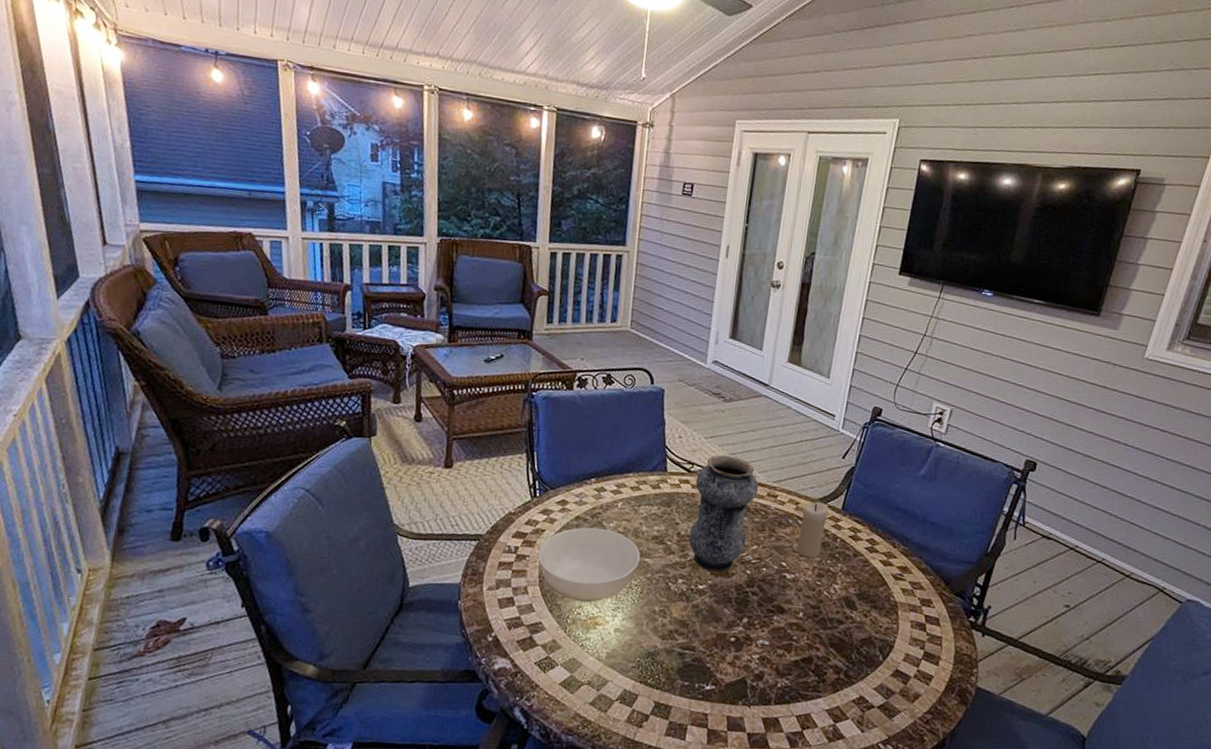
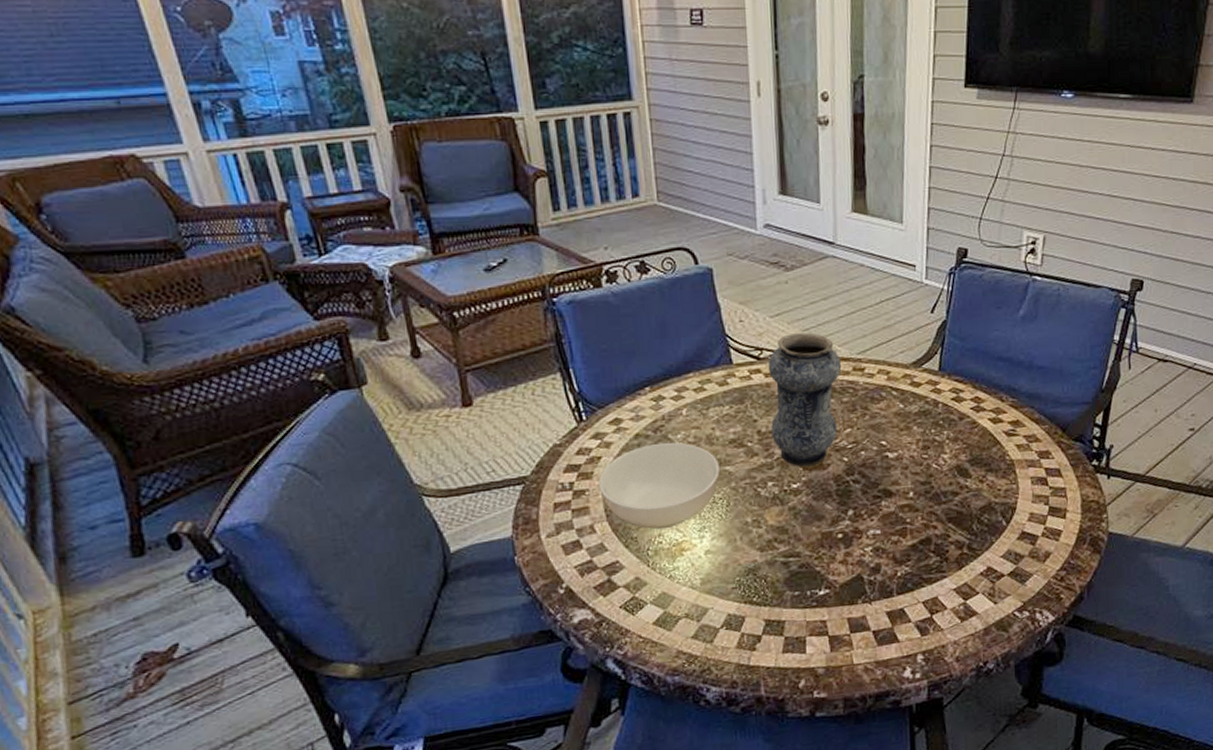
candle: present [792,502,830,559] -> none [890,367,925,431]

